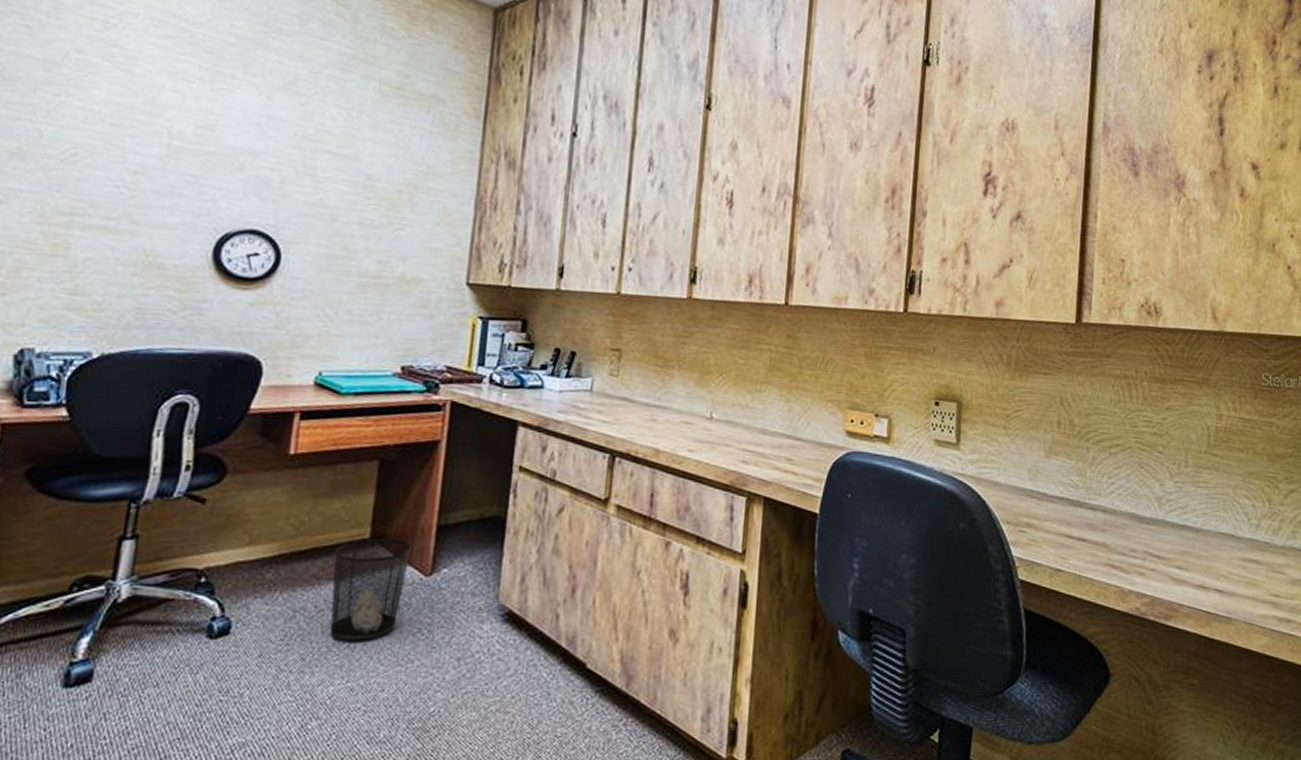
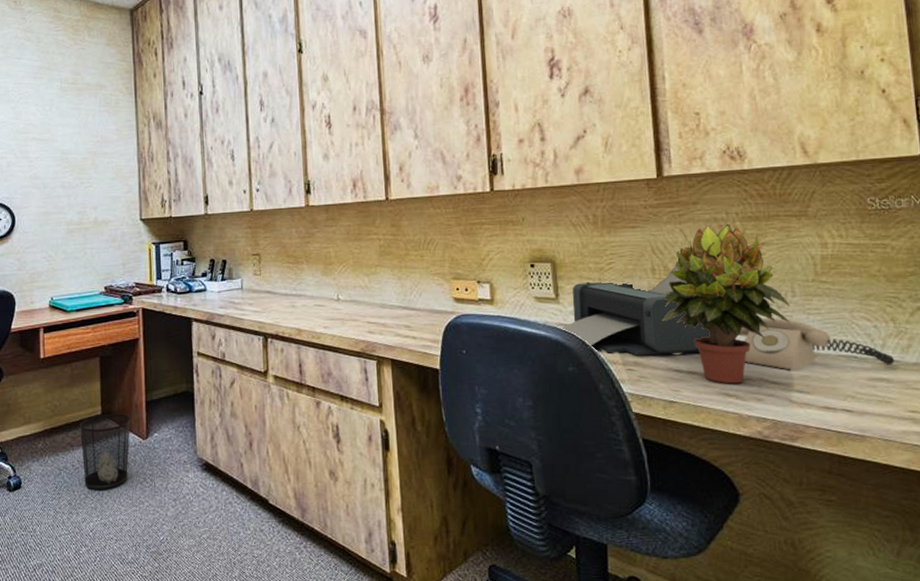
printer: none [956,405,1104,519] -> present [560,251,709,356]
potted plant: none [1059,382,1182,555] -> present [661,224,791,384]
telephone: none [1131,486,1266,546] -> present [739,317,895,370]

